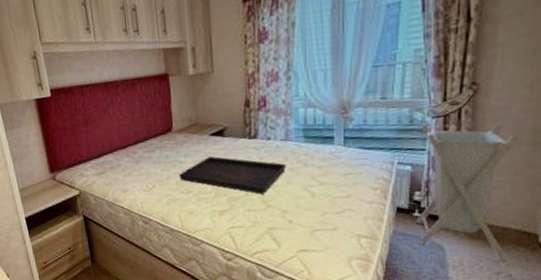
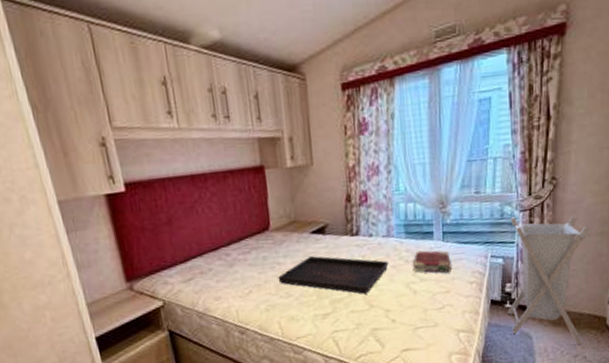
book: none [312,154,353,178] -> present [413,250,451,273]

